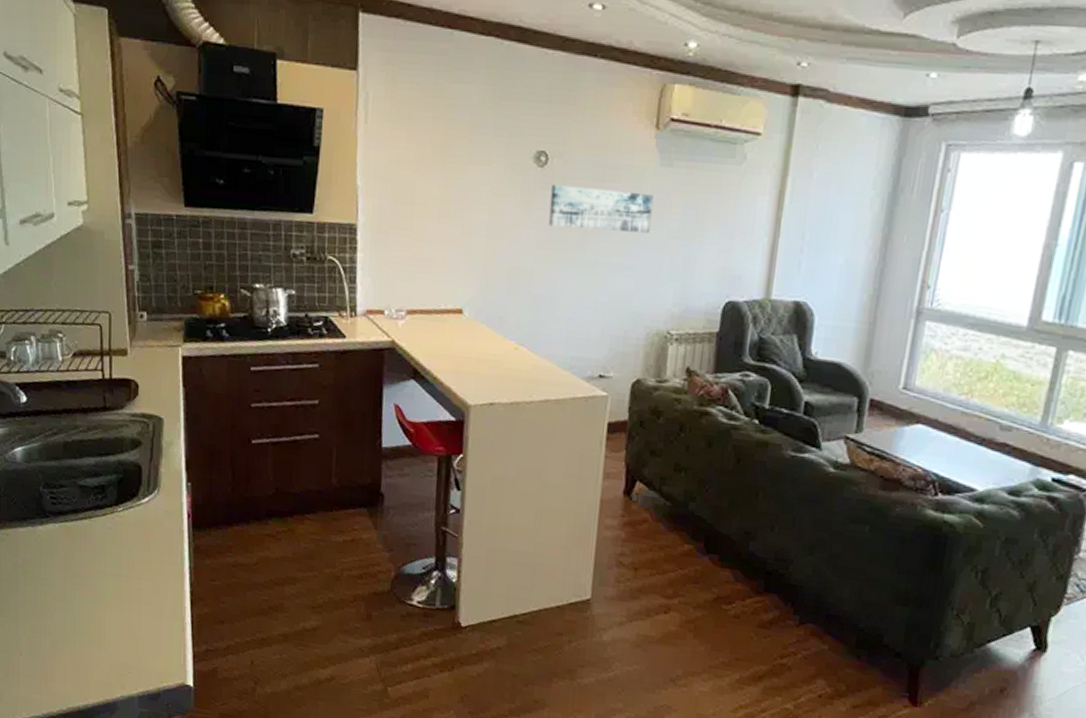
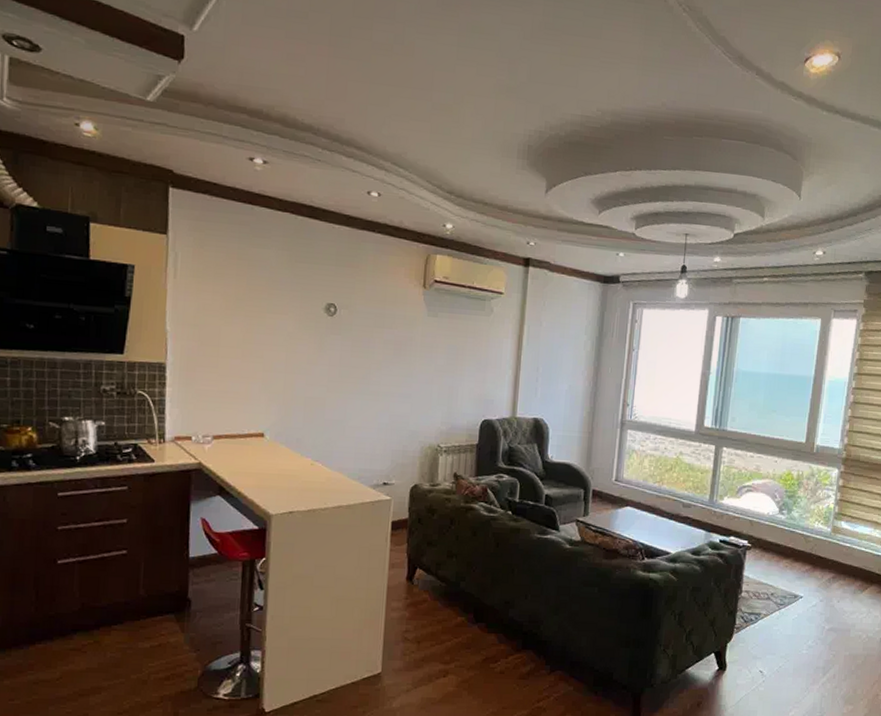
wall art: present [548,183,654,233] -> none [338,329,423,368]

